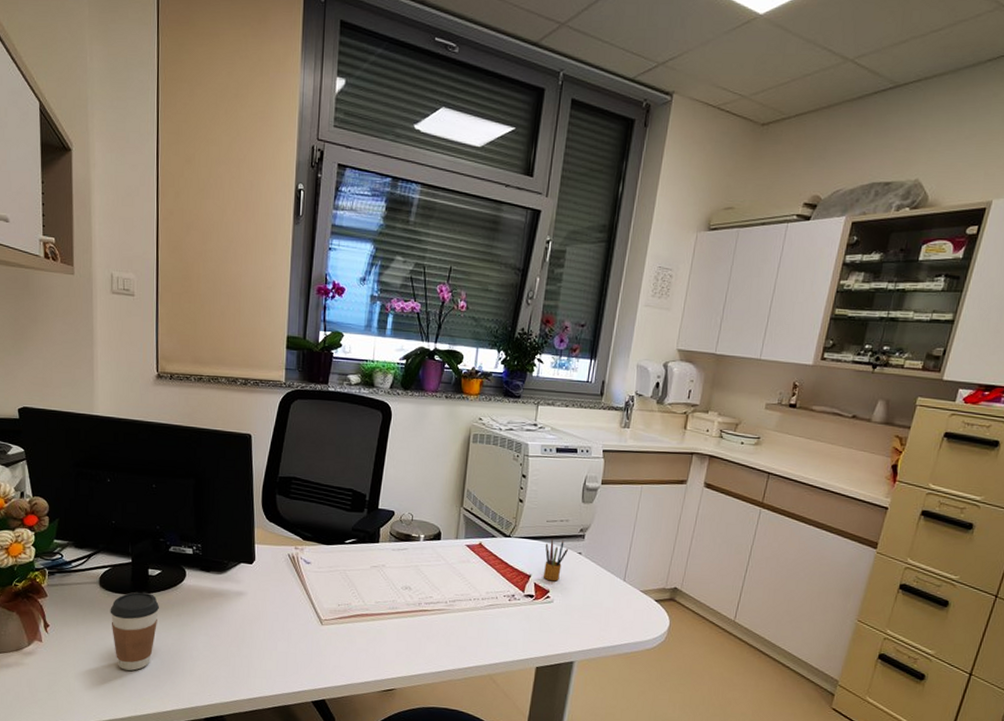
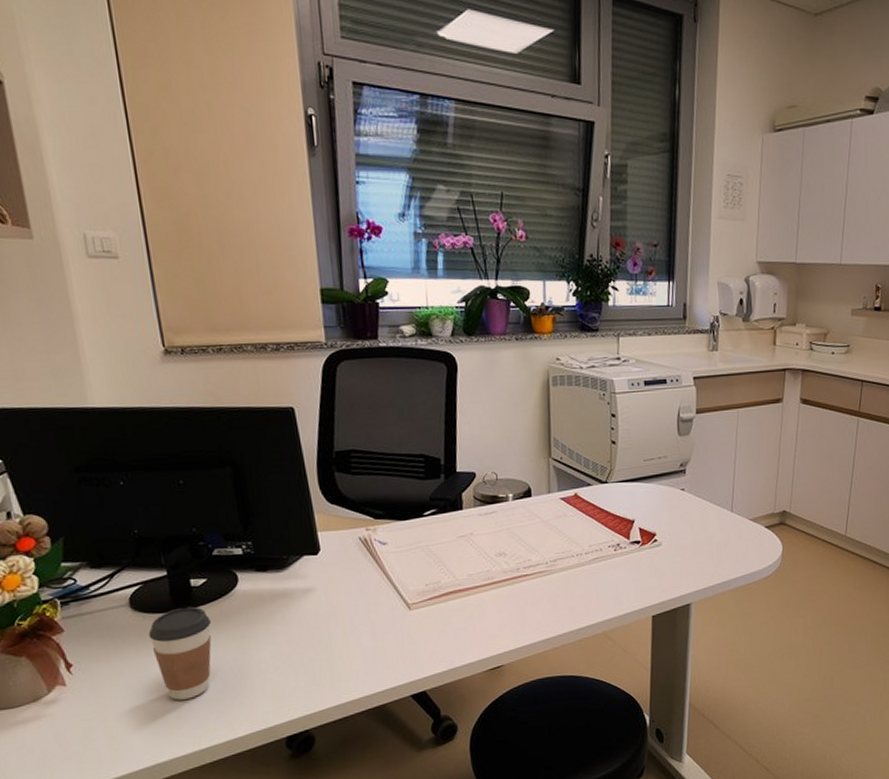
pencil box: present [543,538,568,582] -> none [645,477,670,523]

